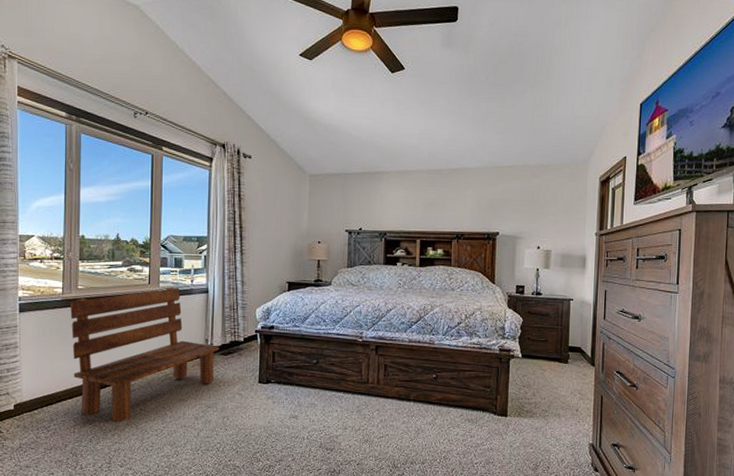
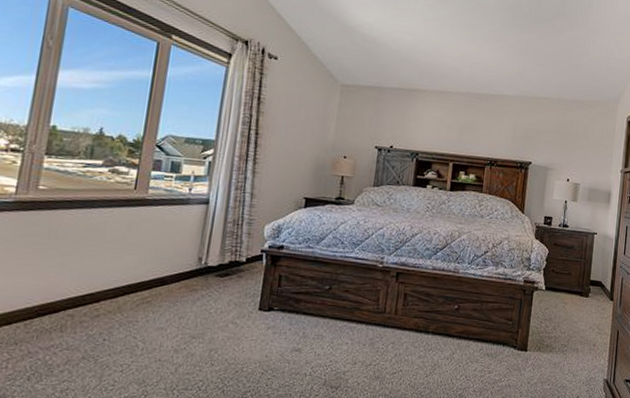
bench: present [70,287,219,422] -> none [15,194,215,355]

